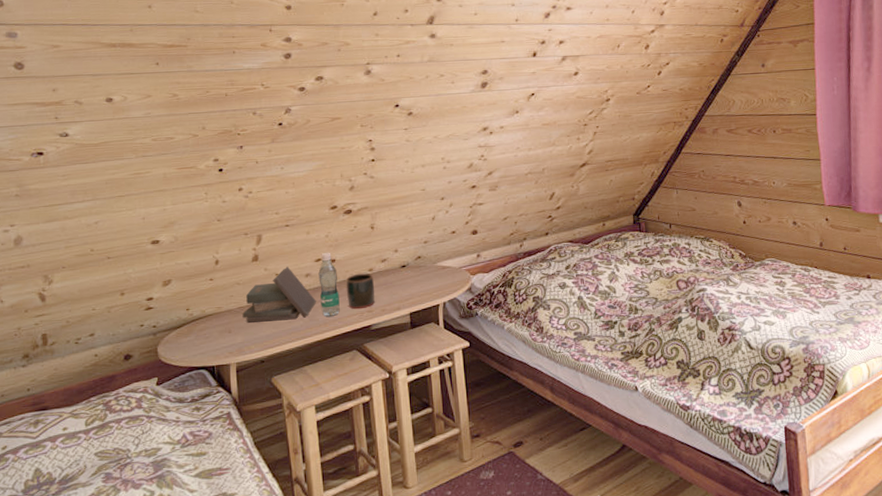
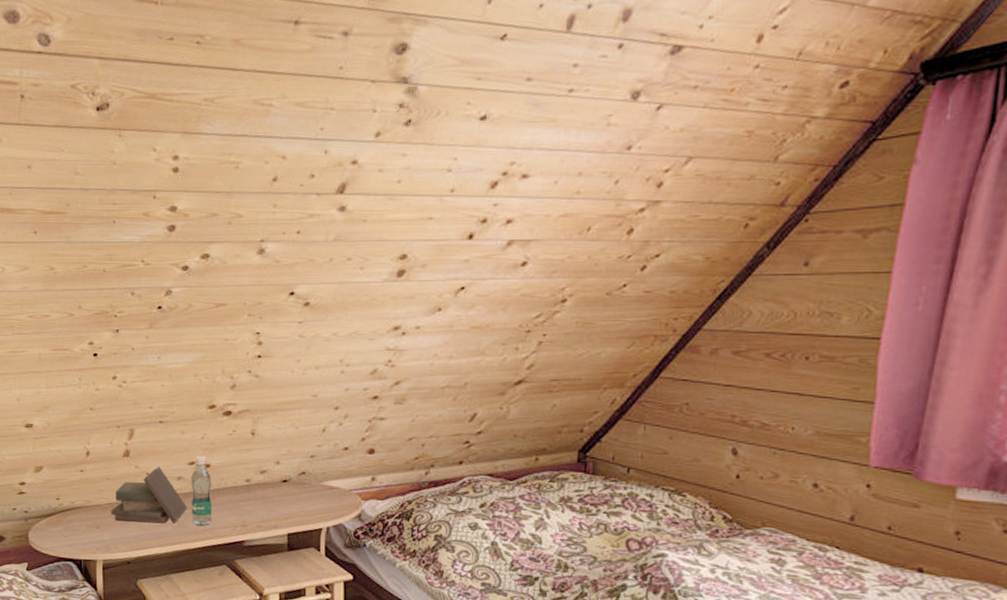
mug: present [346,273,375,309] -> none [219,483,251,522]

